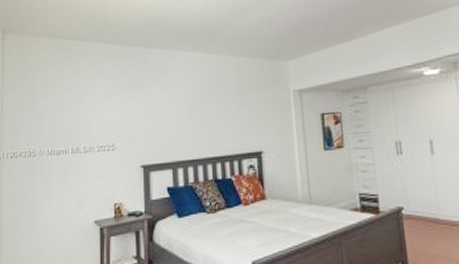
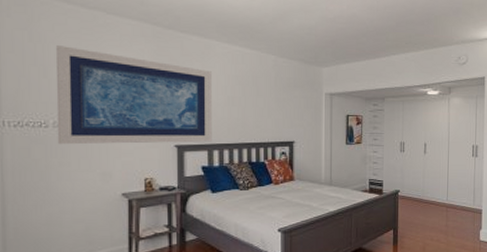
wall art: none [42,77,176,173] -> present [56,45,212,145]

